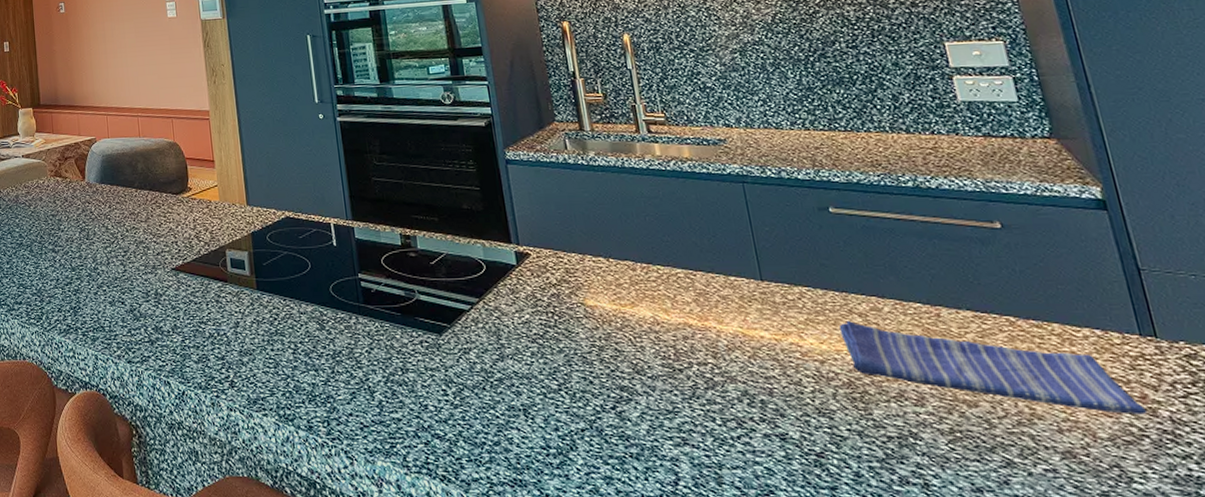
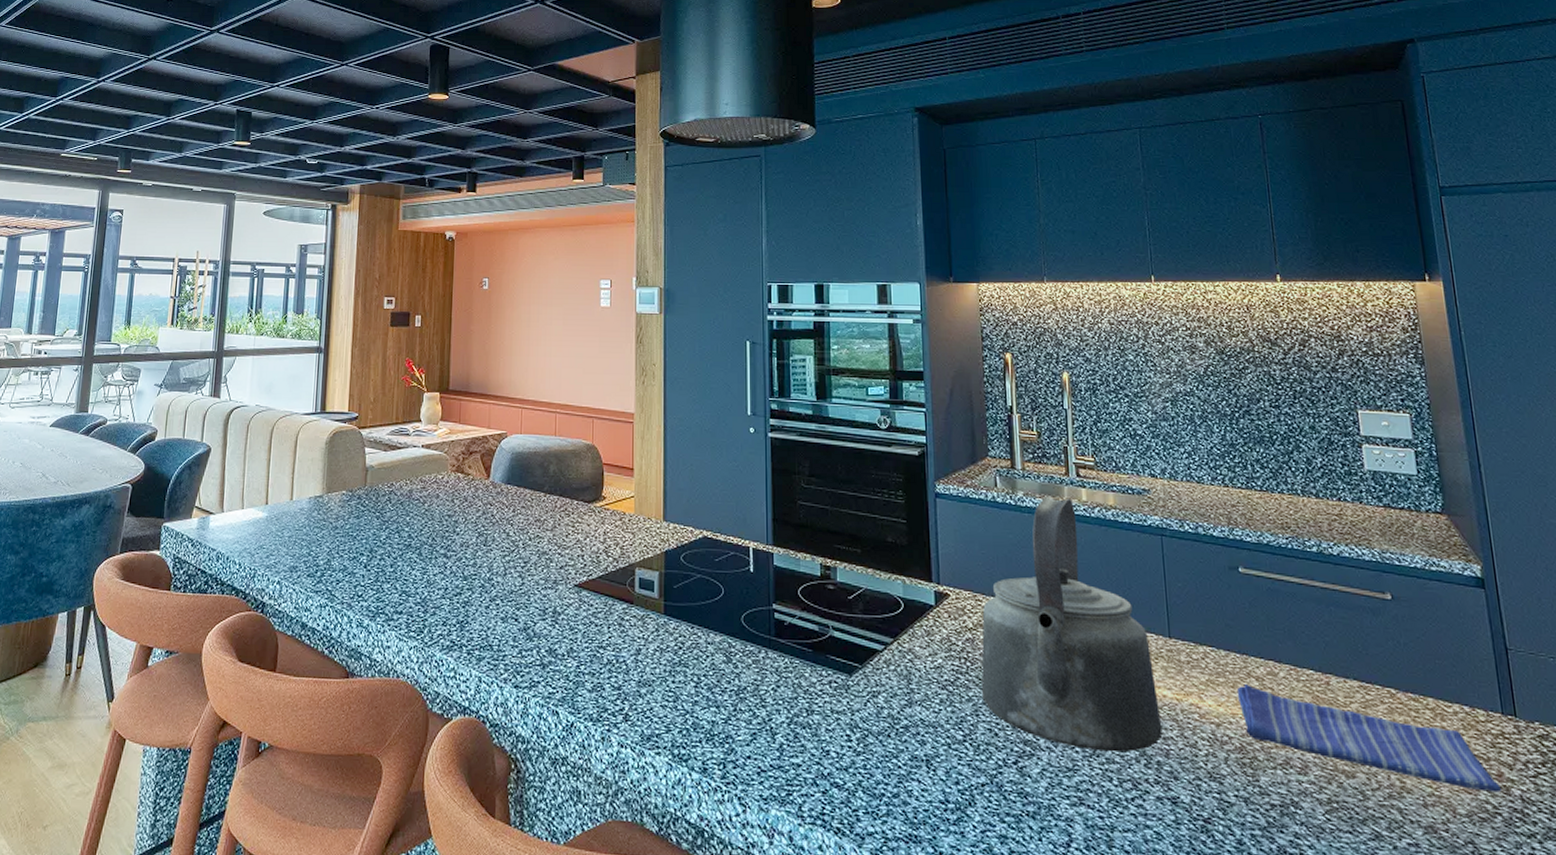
kettle: none [565,153,764,393] -> present [981,496,1163,753]

